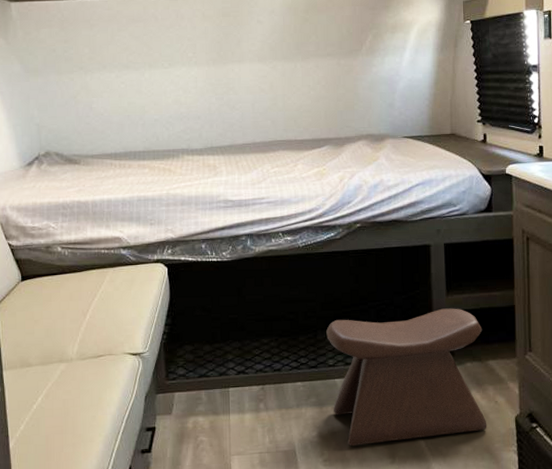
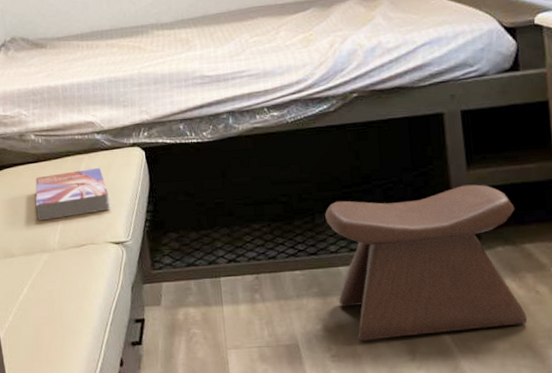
textbook: none [56,281,131,331] -> present [35,167,111,221]

